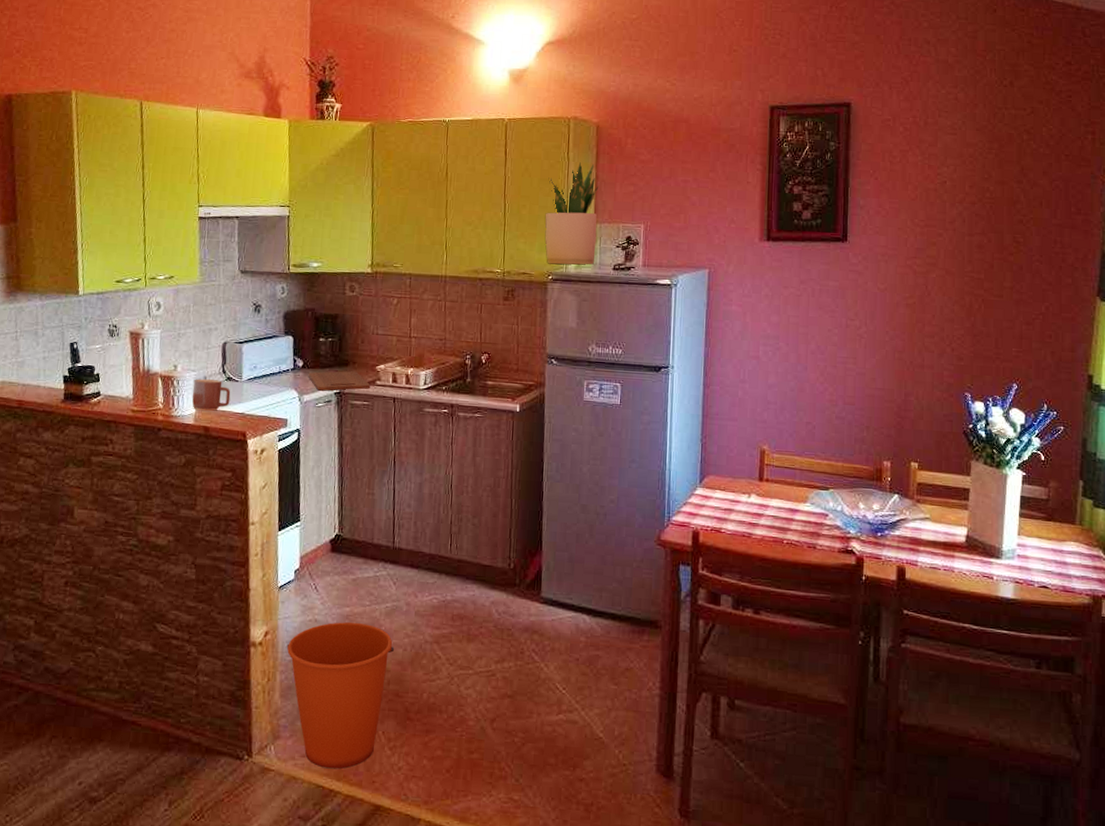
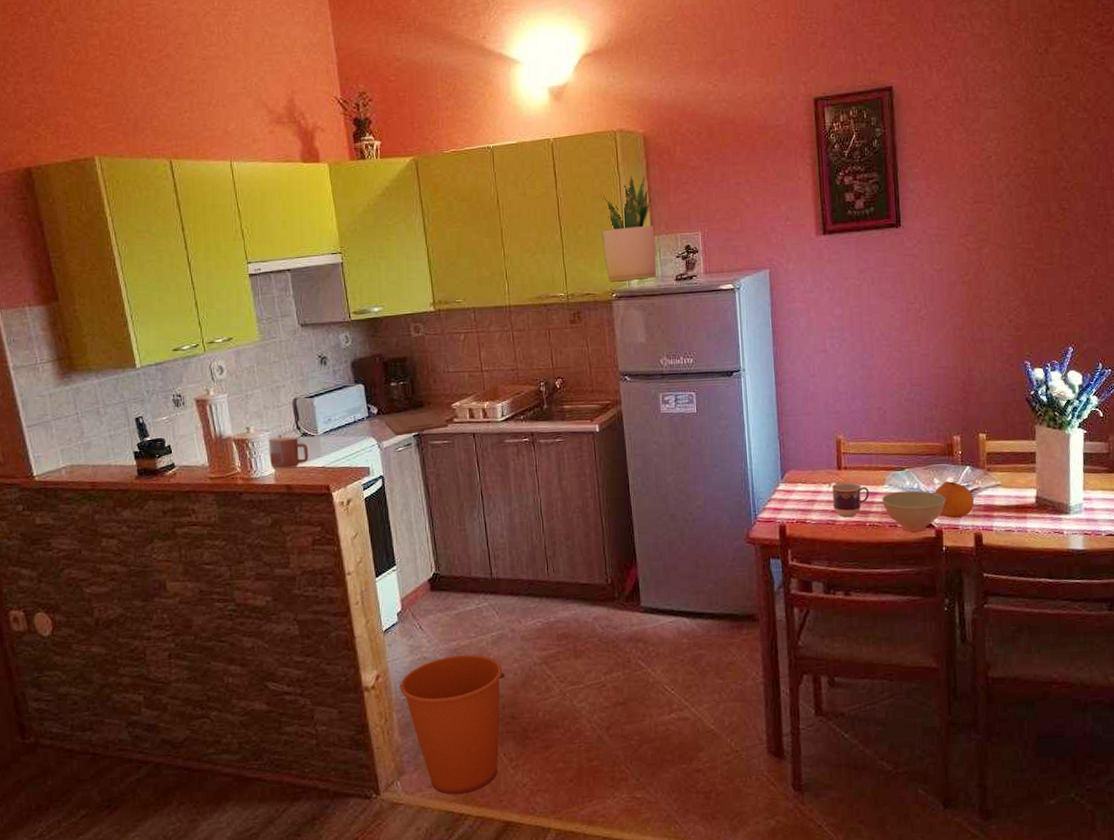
cup: none [750,494,790,532] -> present [831,482,869,518]
bowl: none [802,511,871,557] -> present [881,490,947,532]
fruit: none [858,507,900,547] -> present [934,481,975,518]

